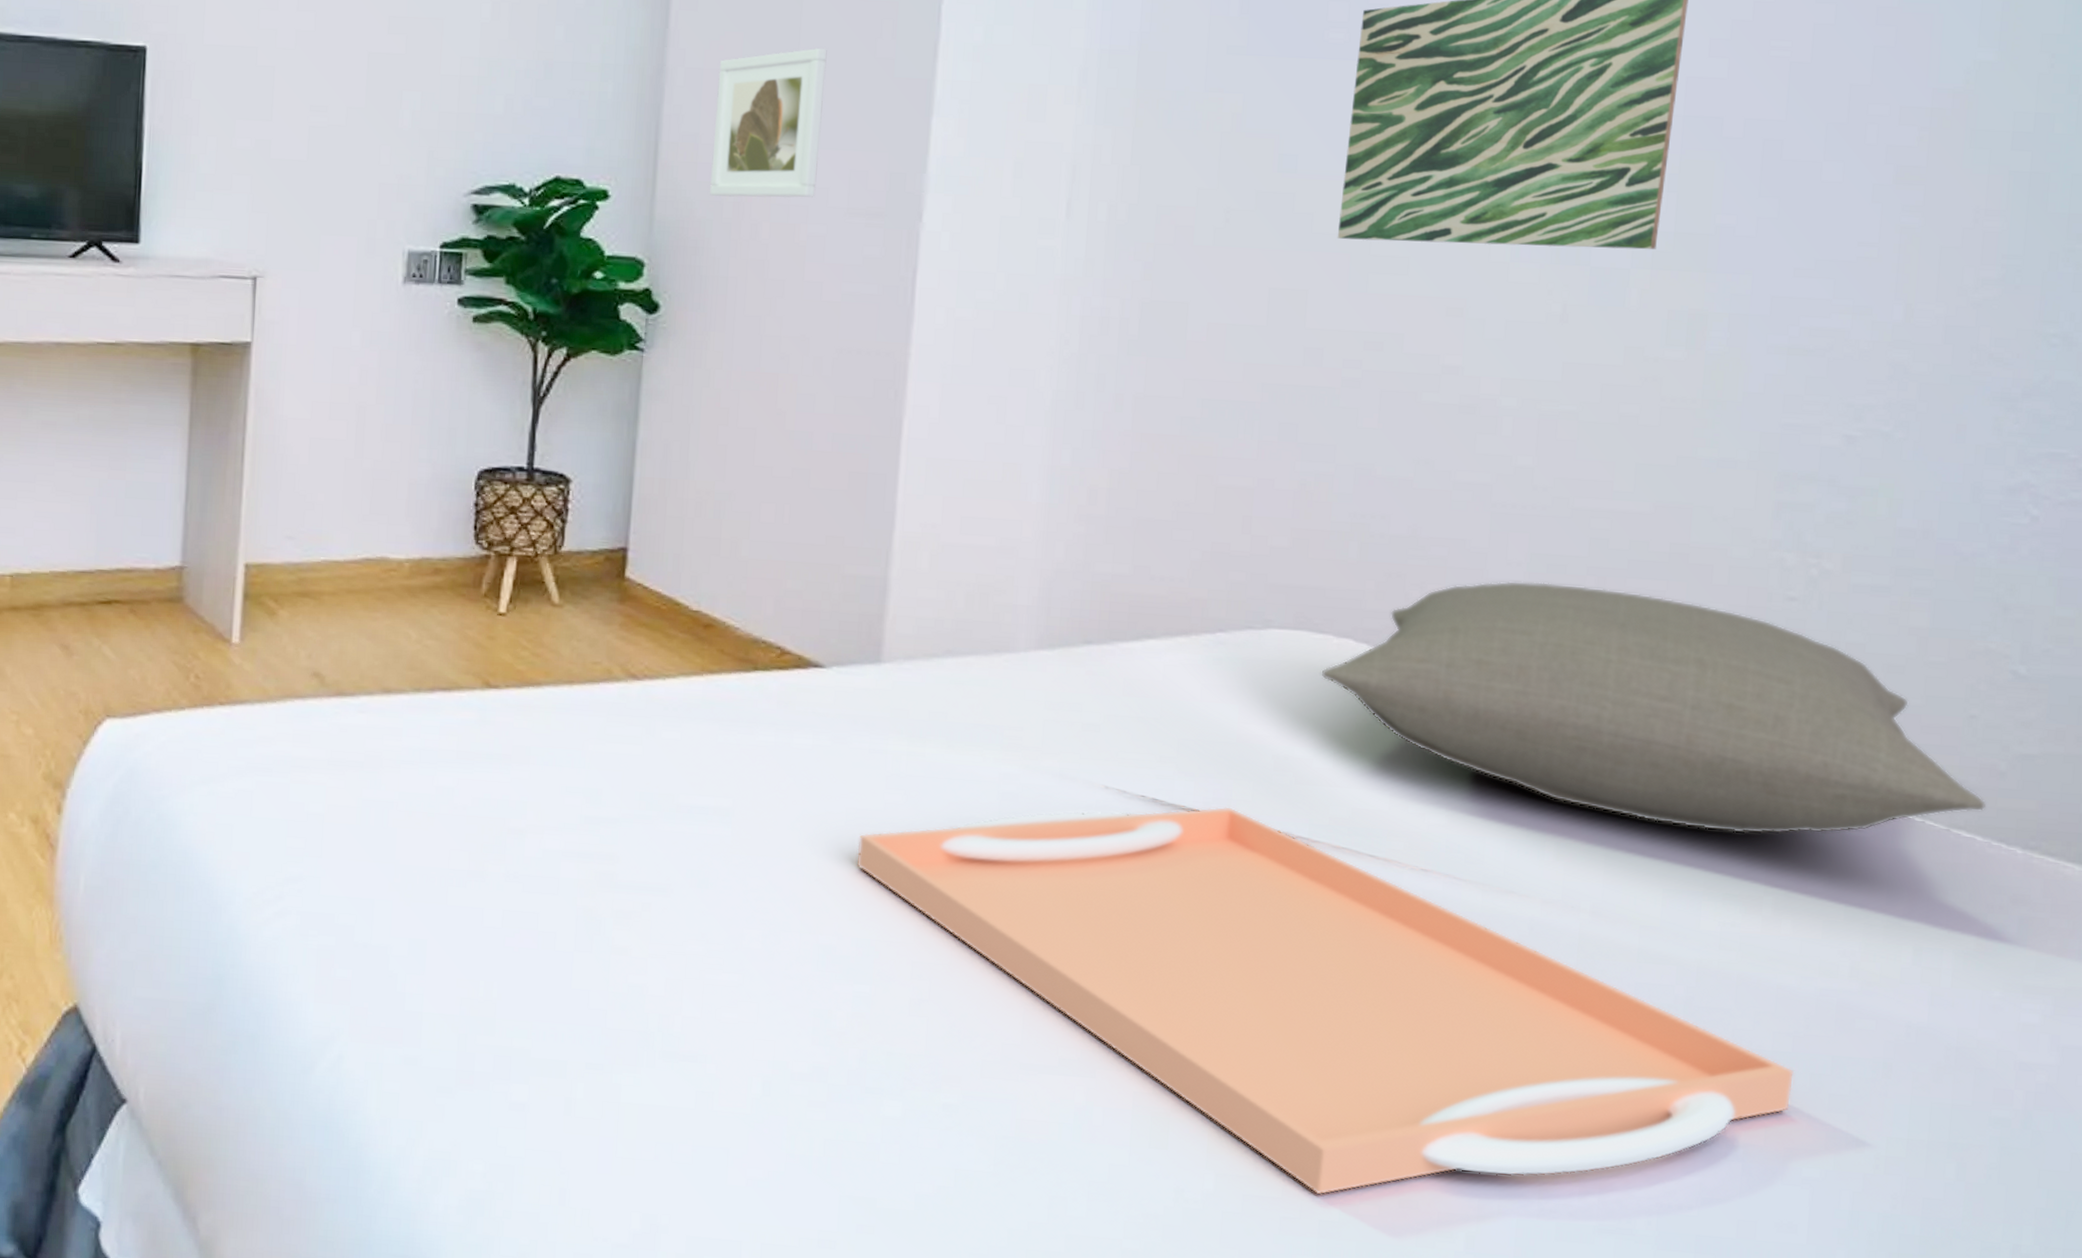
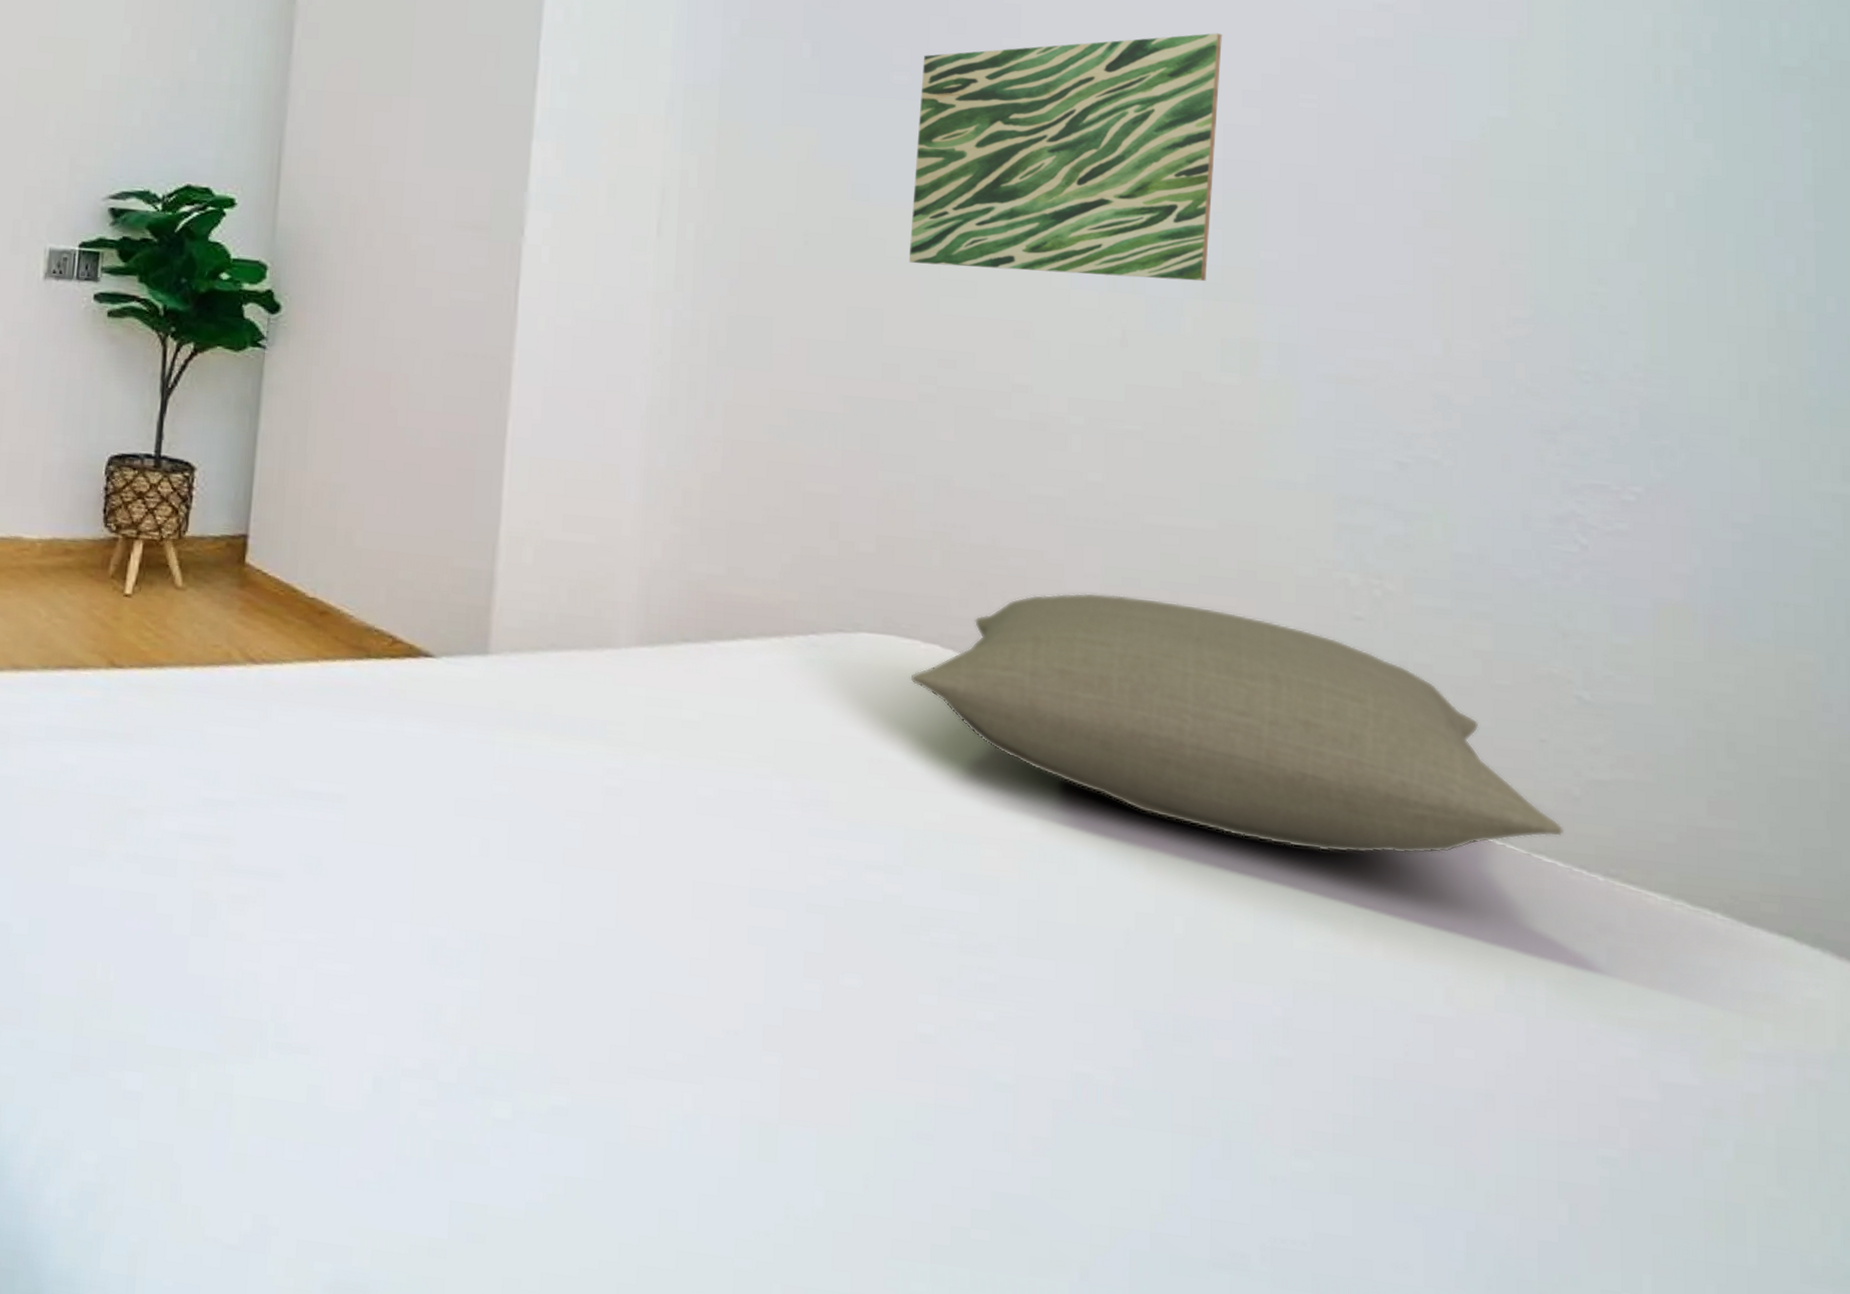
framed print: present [710,48,827,198] -> none [328,76,436,211]
serving tray: present [856,806,1795,1195] -> none [465,808,1398,1217]

